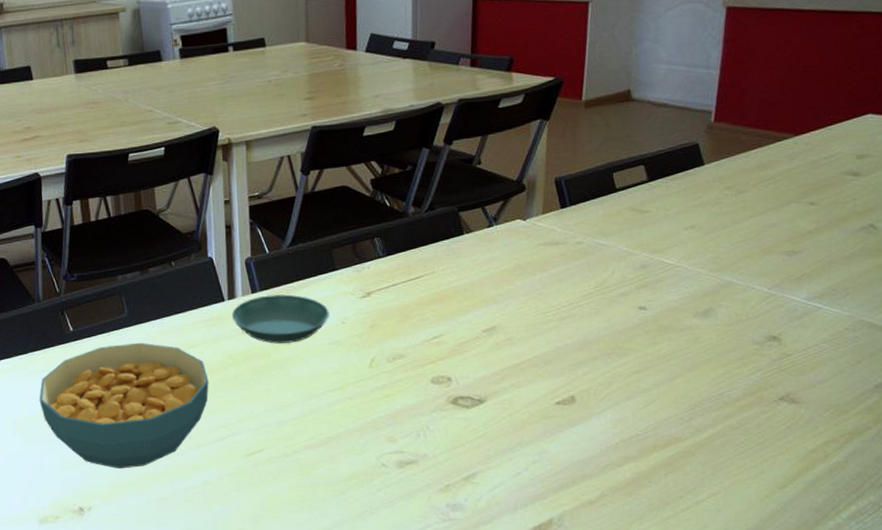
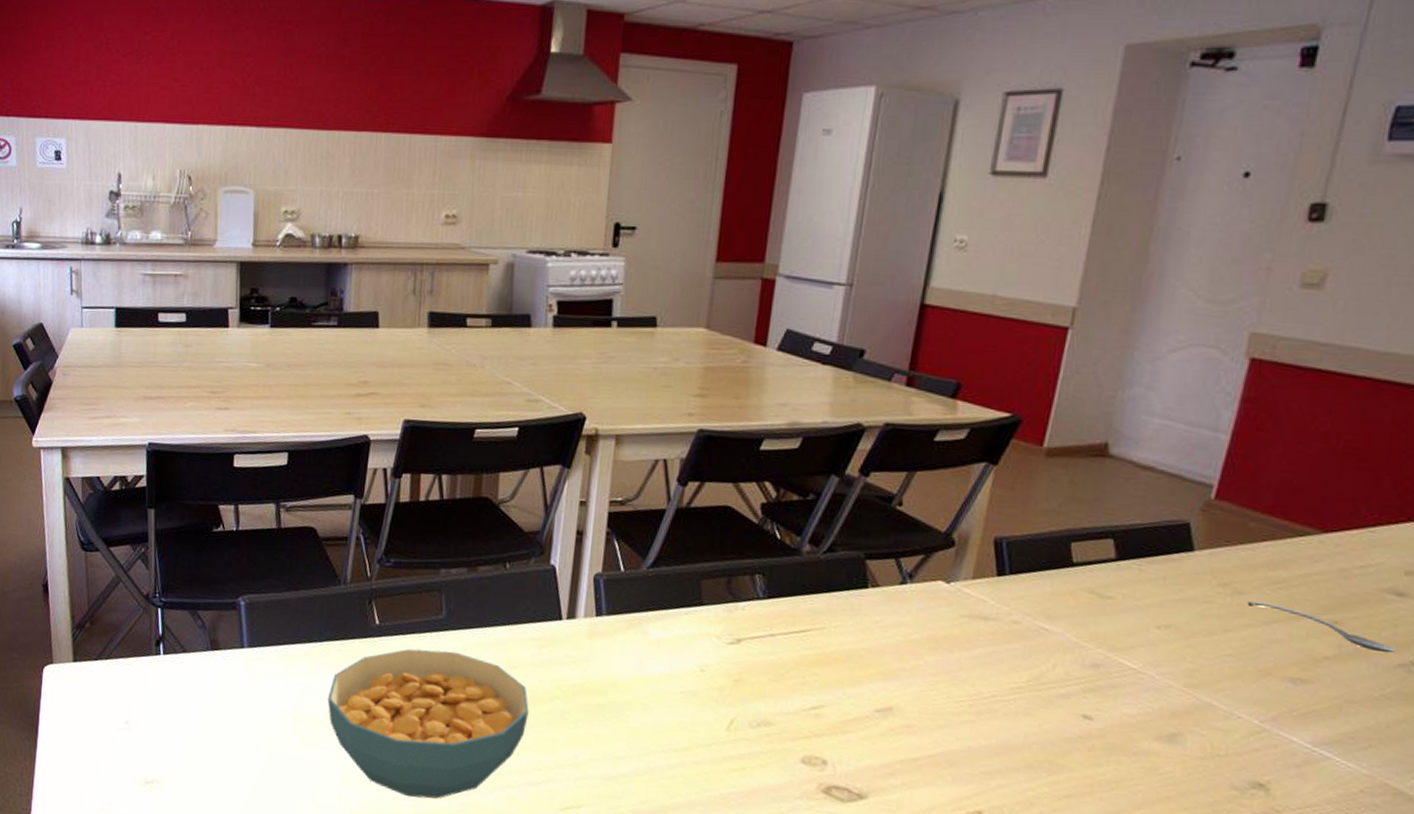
saucer: present [231,294,329,344] -> none [567,621,687,684]
spoon: none [747,197,857,221] -> present [1247,601,1395,654]

